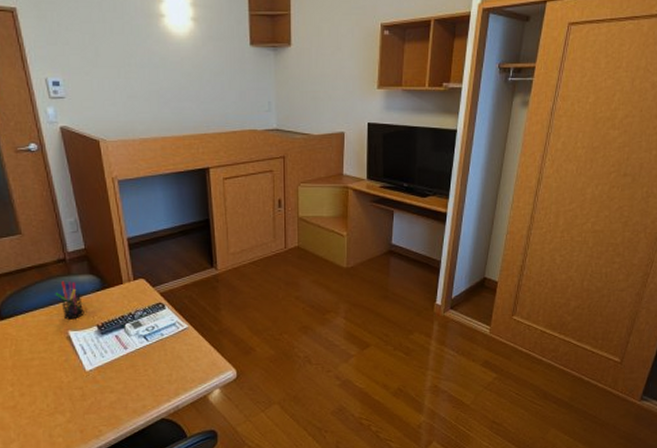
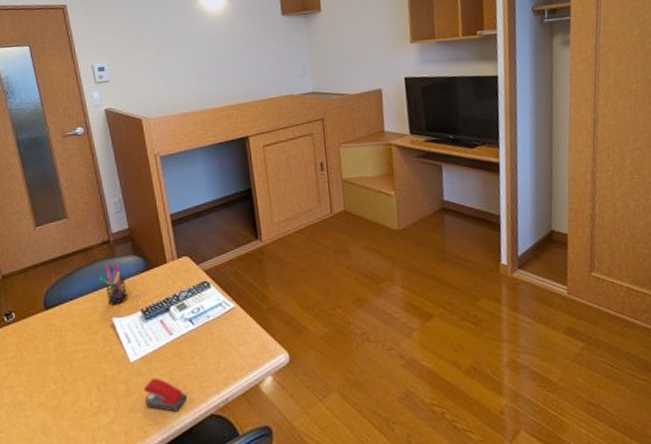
stapler: none [99,385,140,415] -> present [144,377,188,412]

